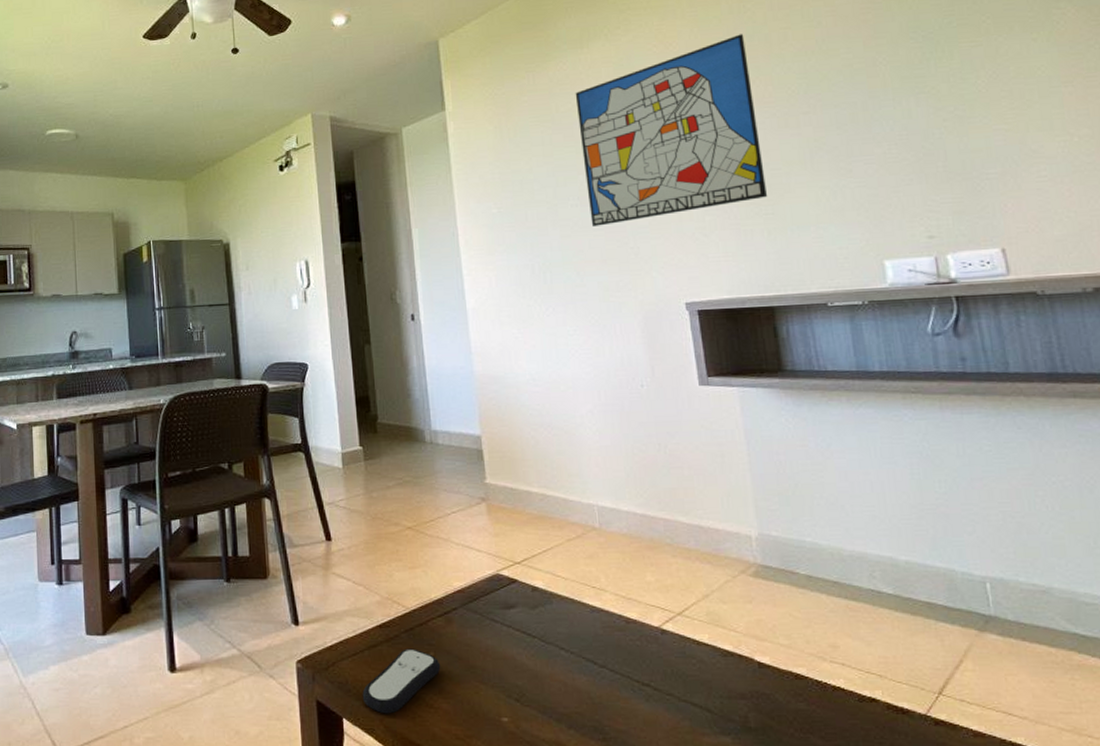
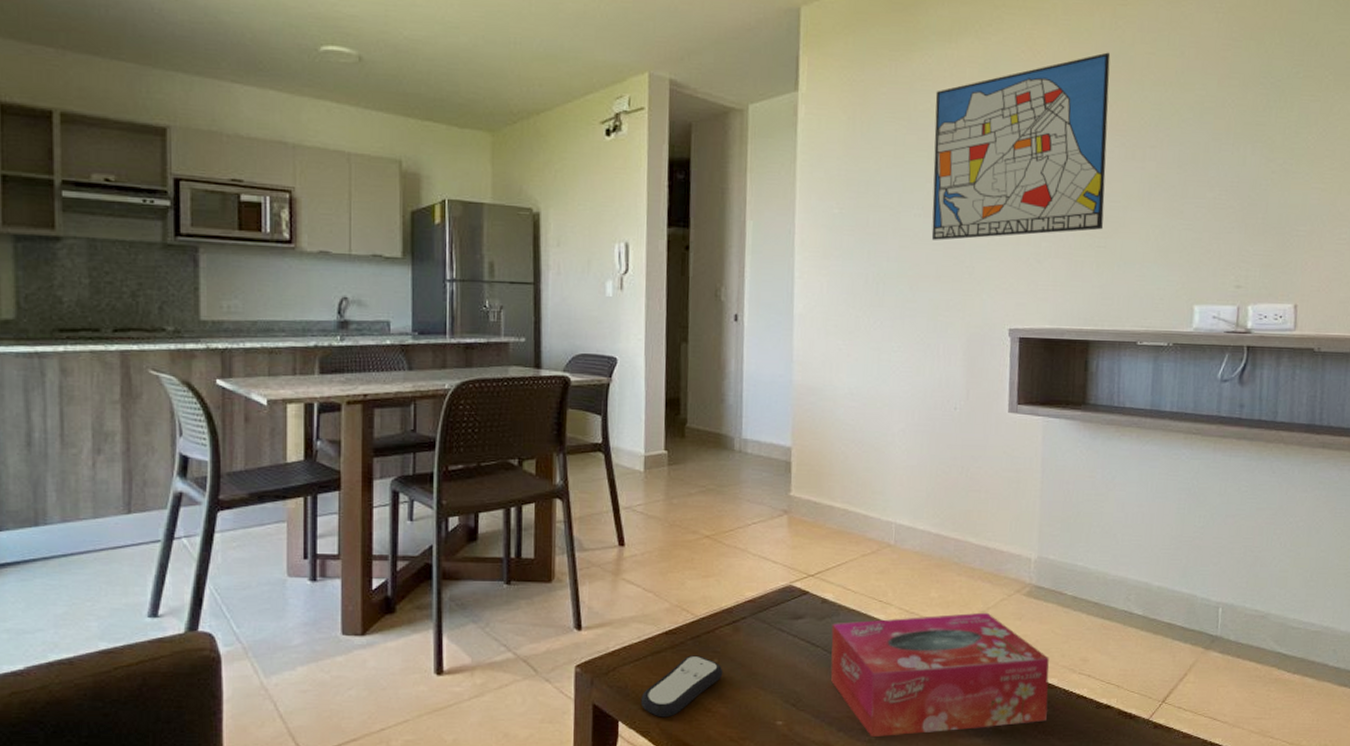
tissue box: none [546,596,802,736] -> present [830,612,1049,738]

